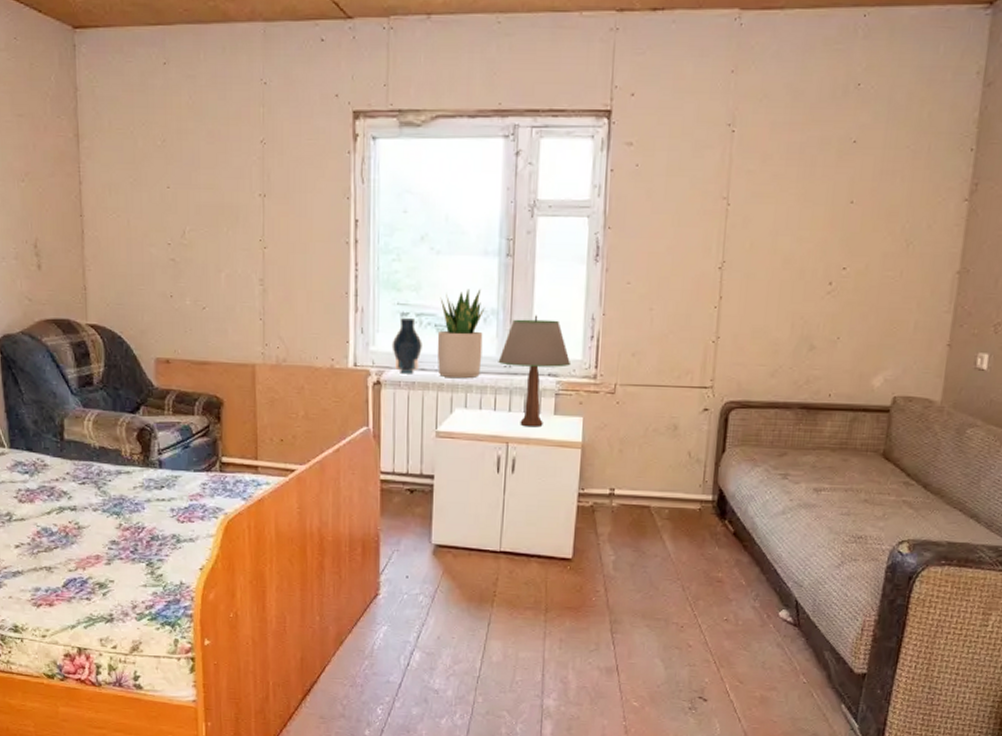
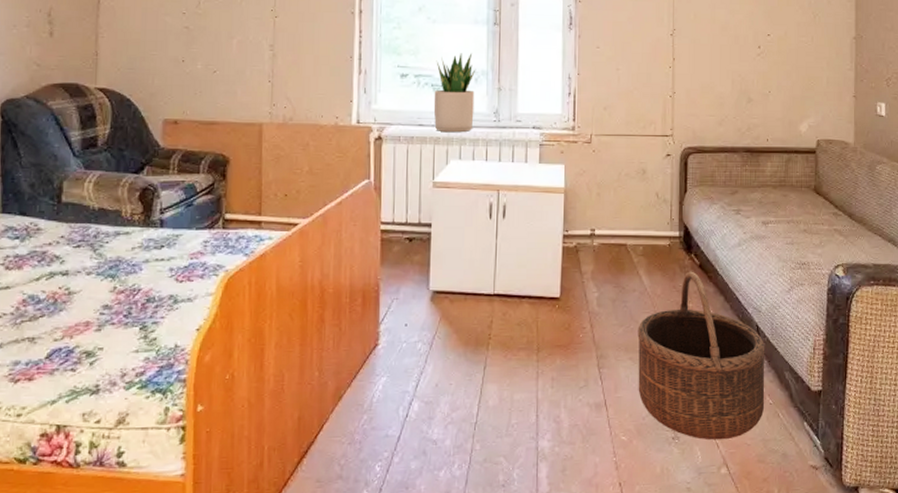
vase: present [392,318,422,376] -> none [392,79,420,131]
table lamp: present [498,315,571,427] -> none [488,75,553,175]
basket: none [654,538,804,715] -> present [637,271,765,440]

